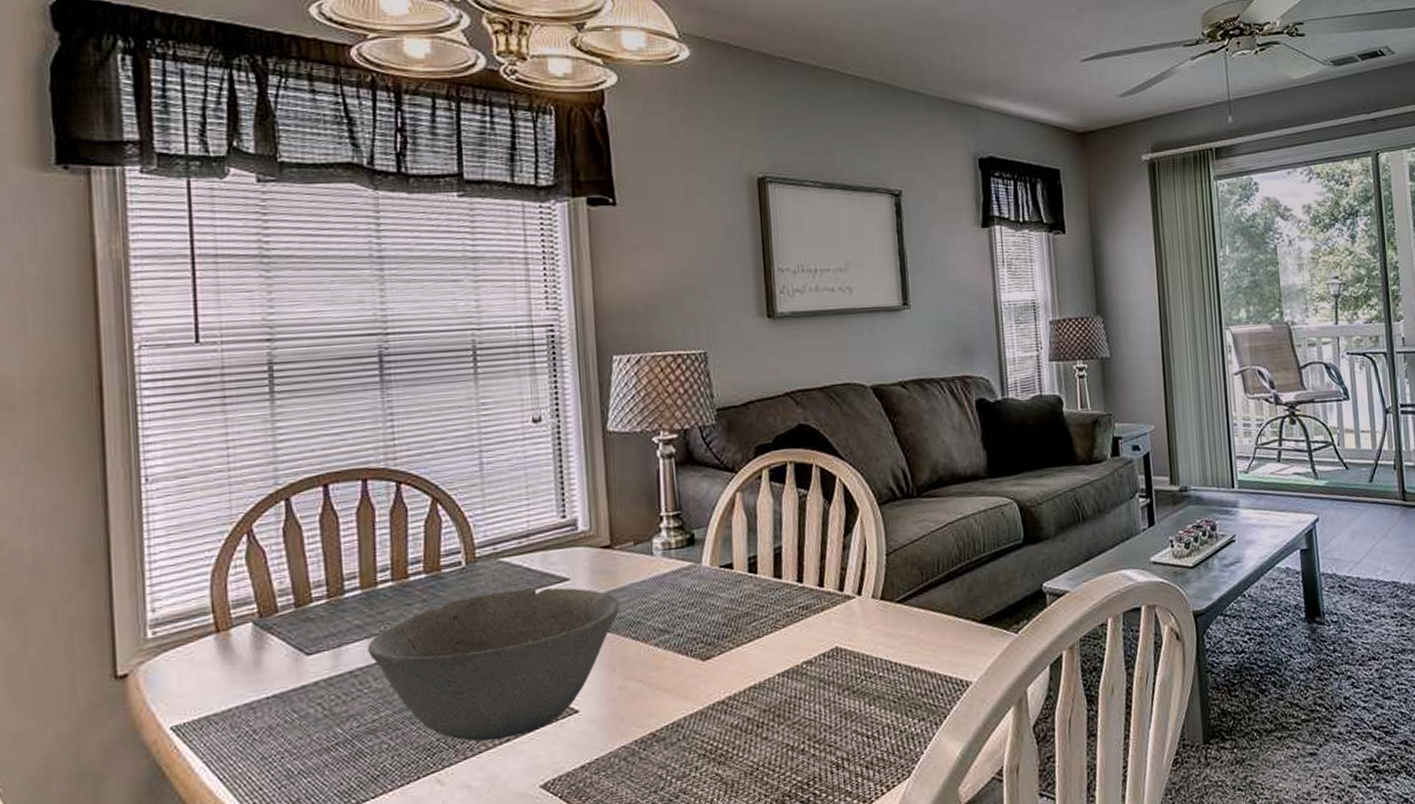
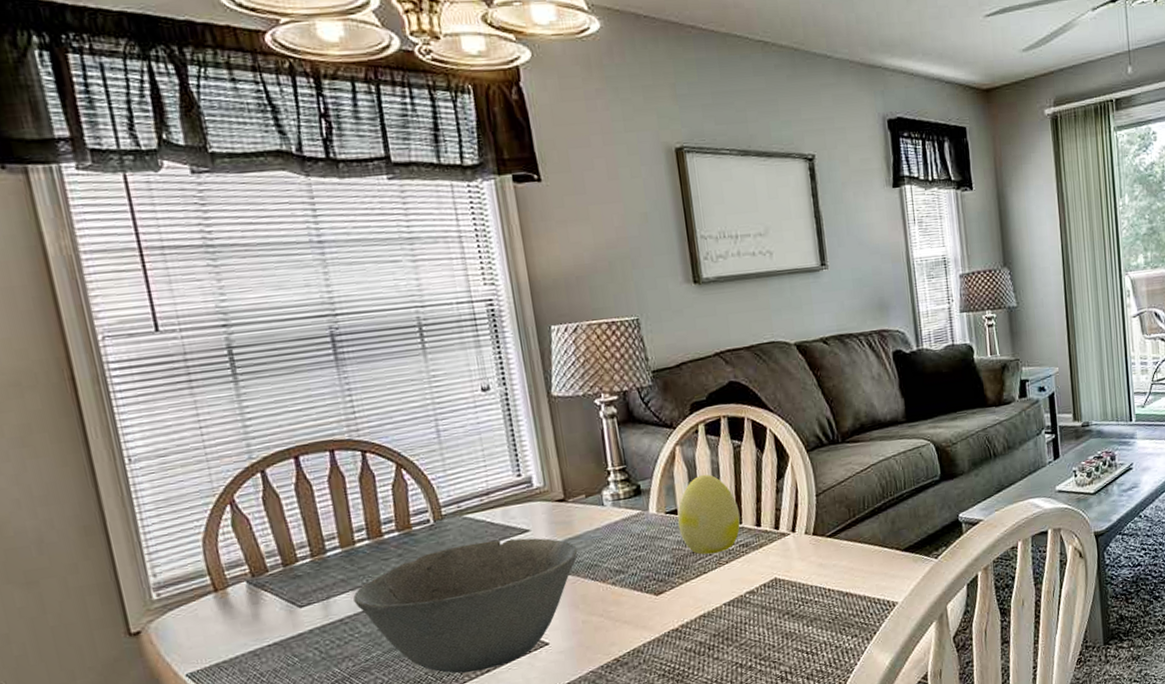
decorative egg: none [732,525,802,616] -> present [677,474,741,555]

